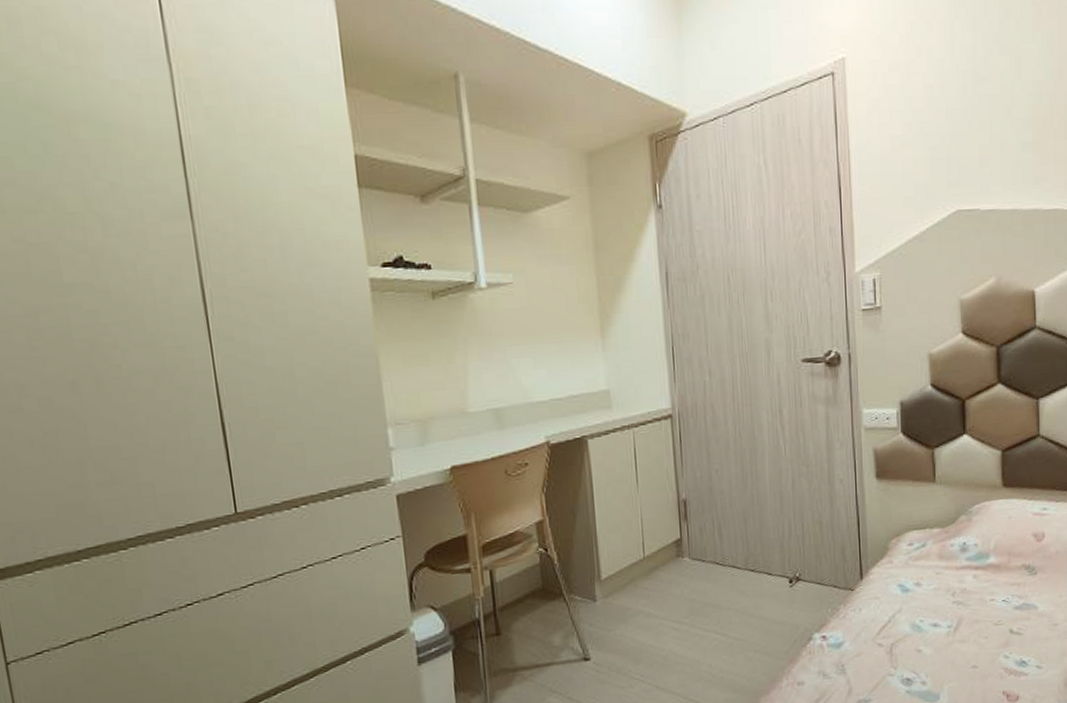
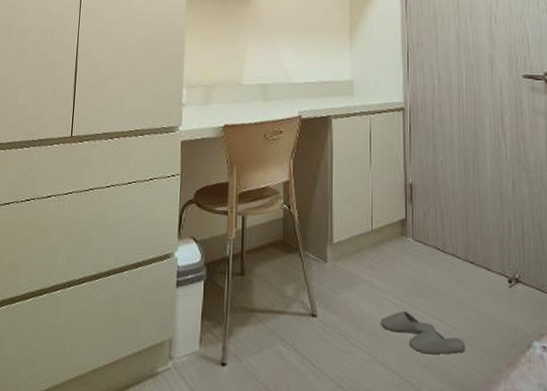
slippers: none [660,632,748,670] -> present [381,310,465,355]

